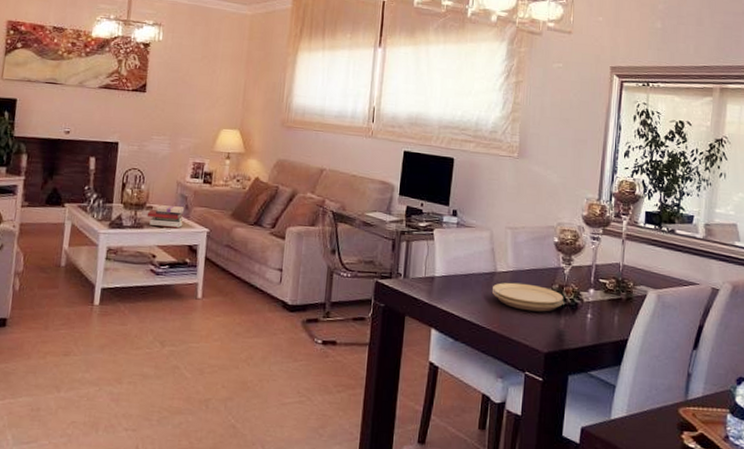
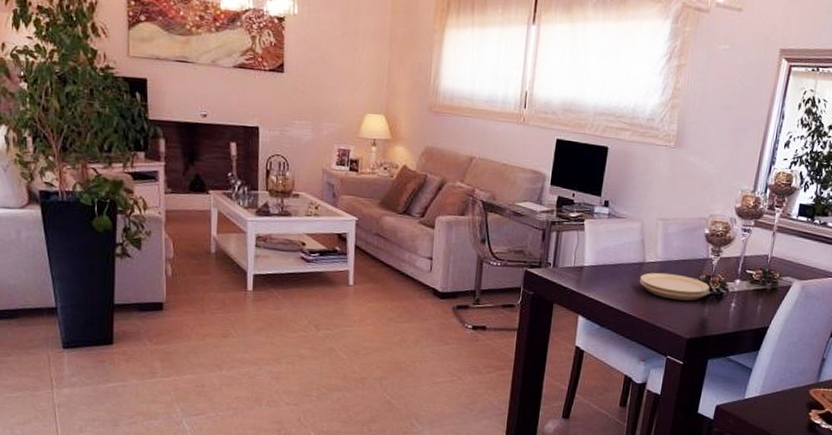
books: present [146,205,185,229] -> none [293,193,332,217]

